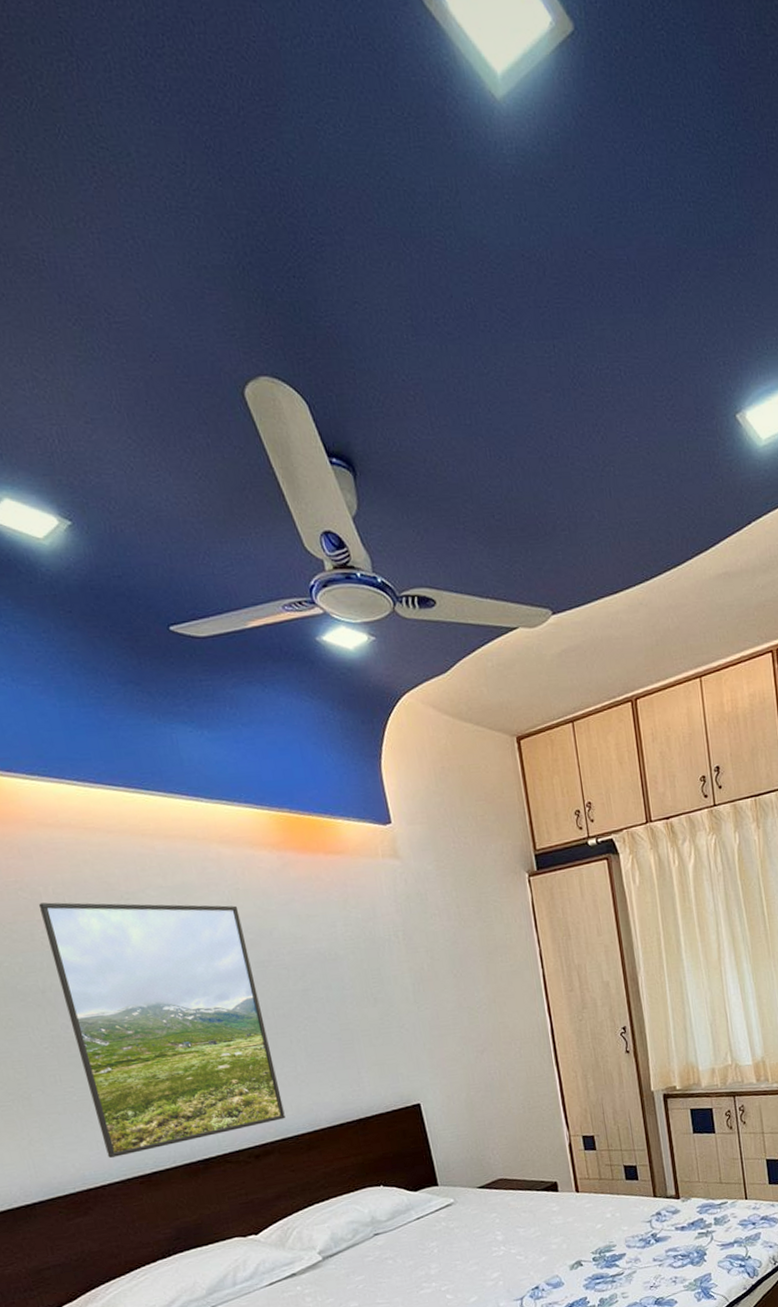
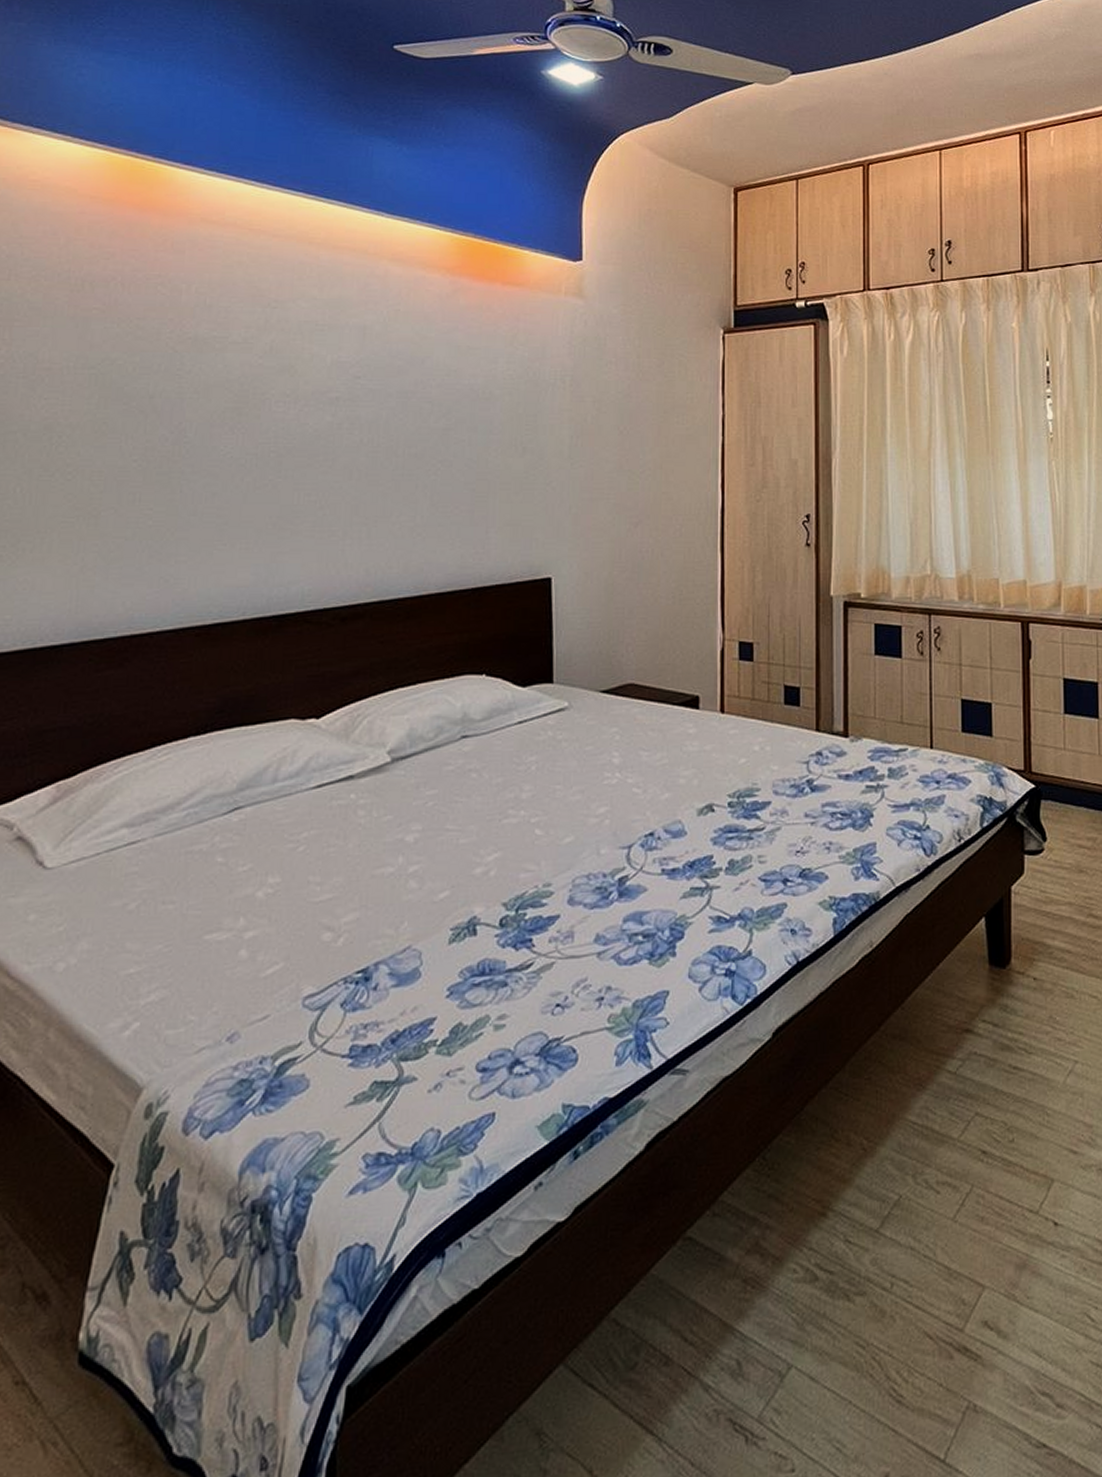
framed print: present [38,902,286,1158] -> none [167,301,393,599]

